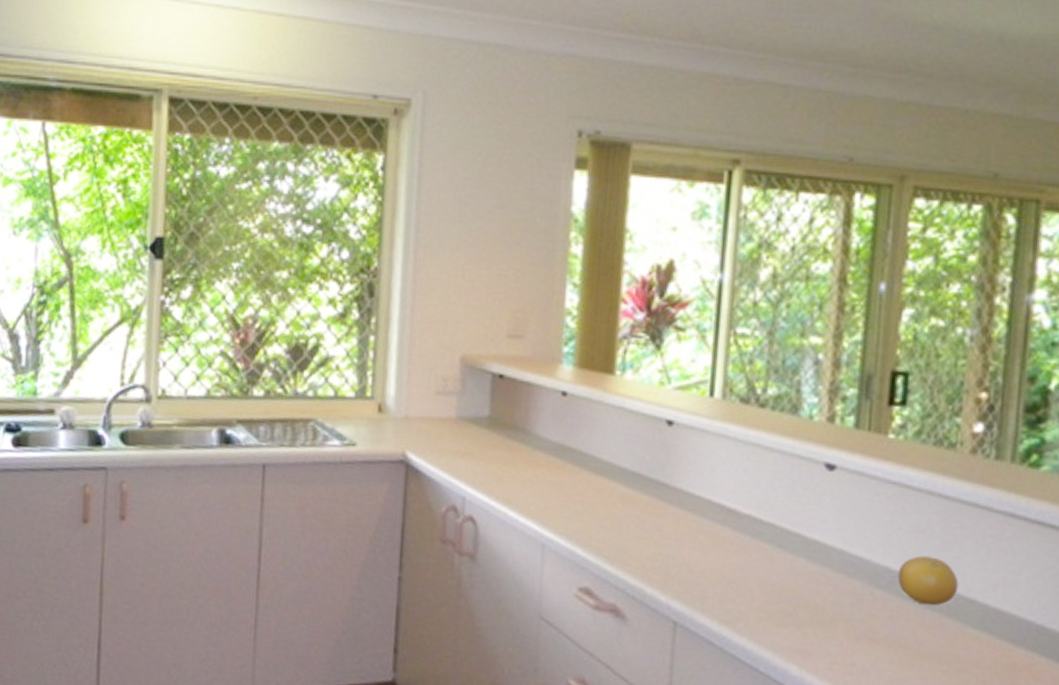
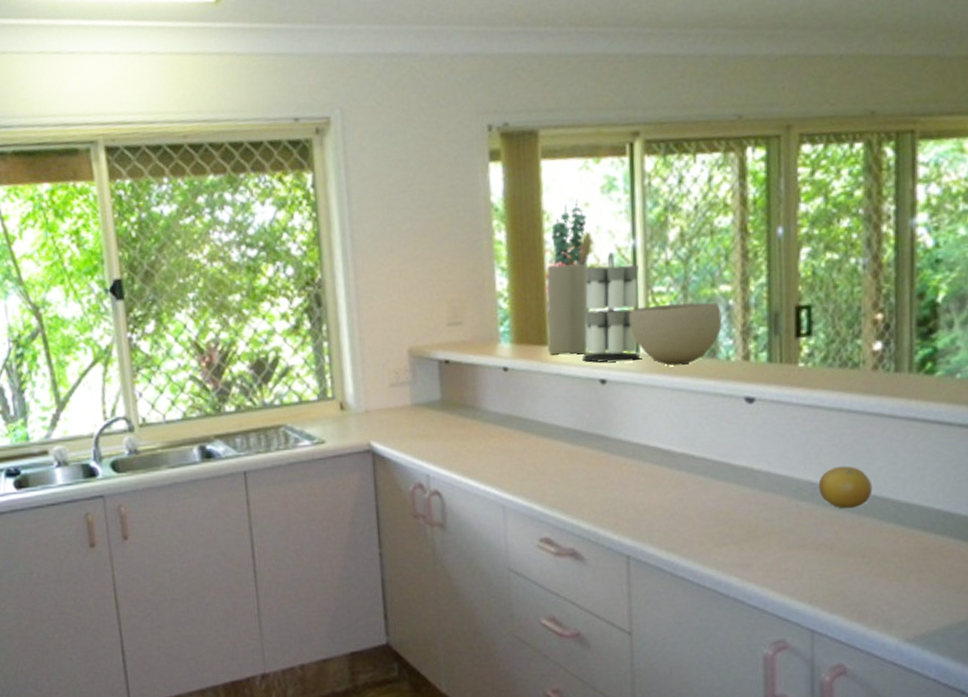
vase: none [612,222,673,390] -> present [546,199,589,356]
spice rack: none [649,284,723,406] -> present [581,252,641,363]
bowl: none [706,347,809,418] -> present [629,302,722,366]

